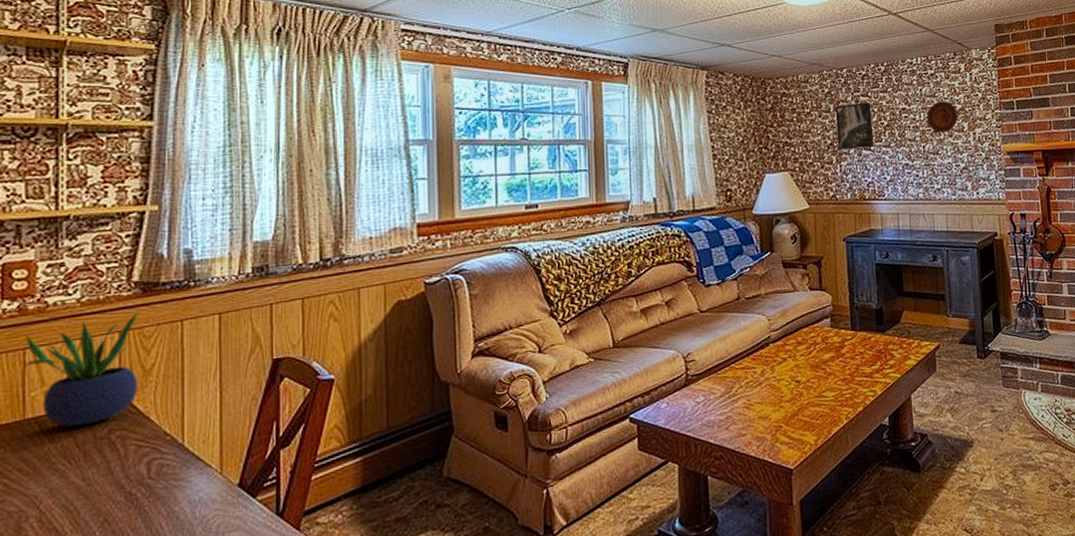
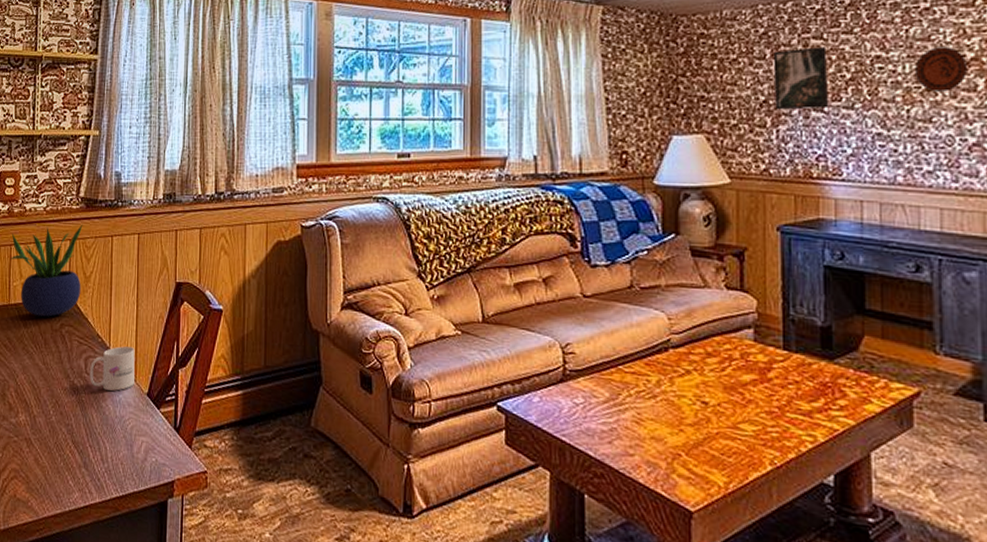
mug: none [155,438,220,492] -> present [90,346,135,391]

